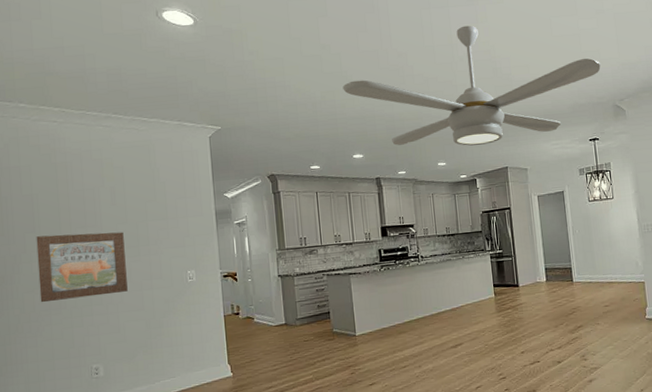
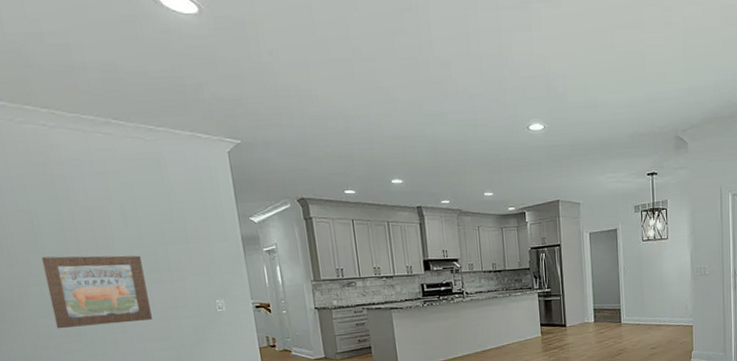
ceiling fan: present [343,25,601,146] -> none [378,33,665,175]

